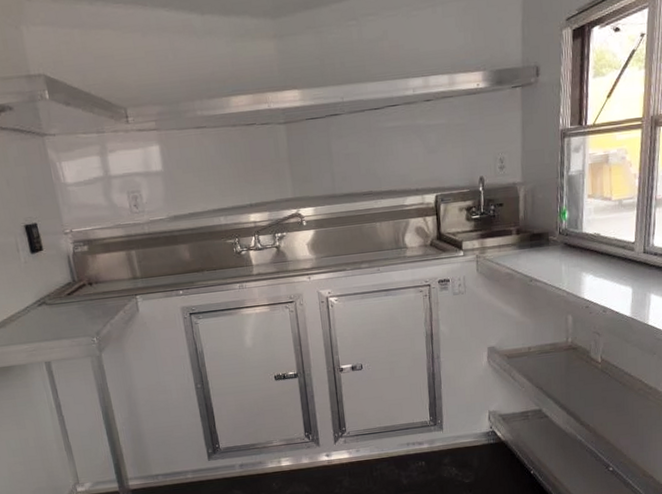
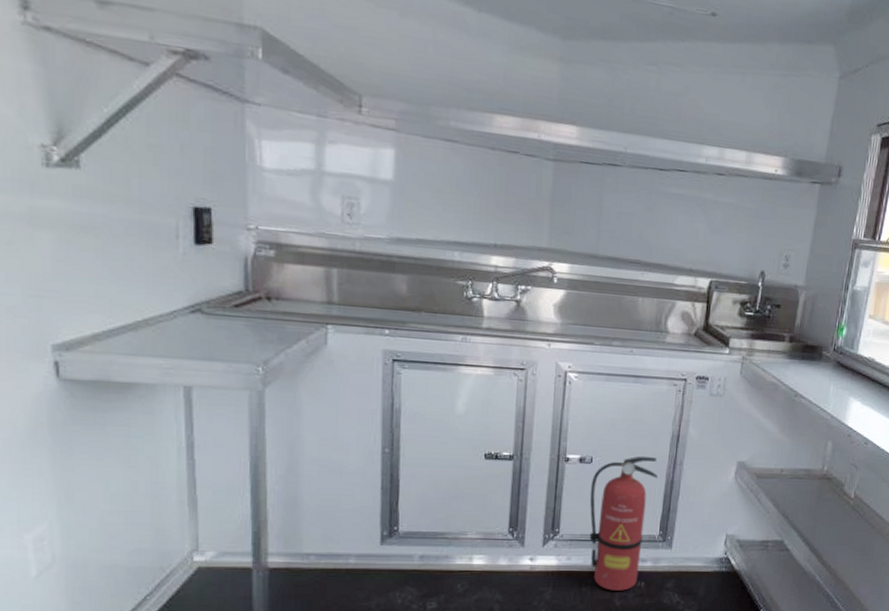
fire extinguisher: none [364,355,420,472] -> present [589,456,658,591]

